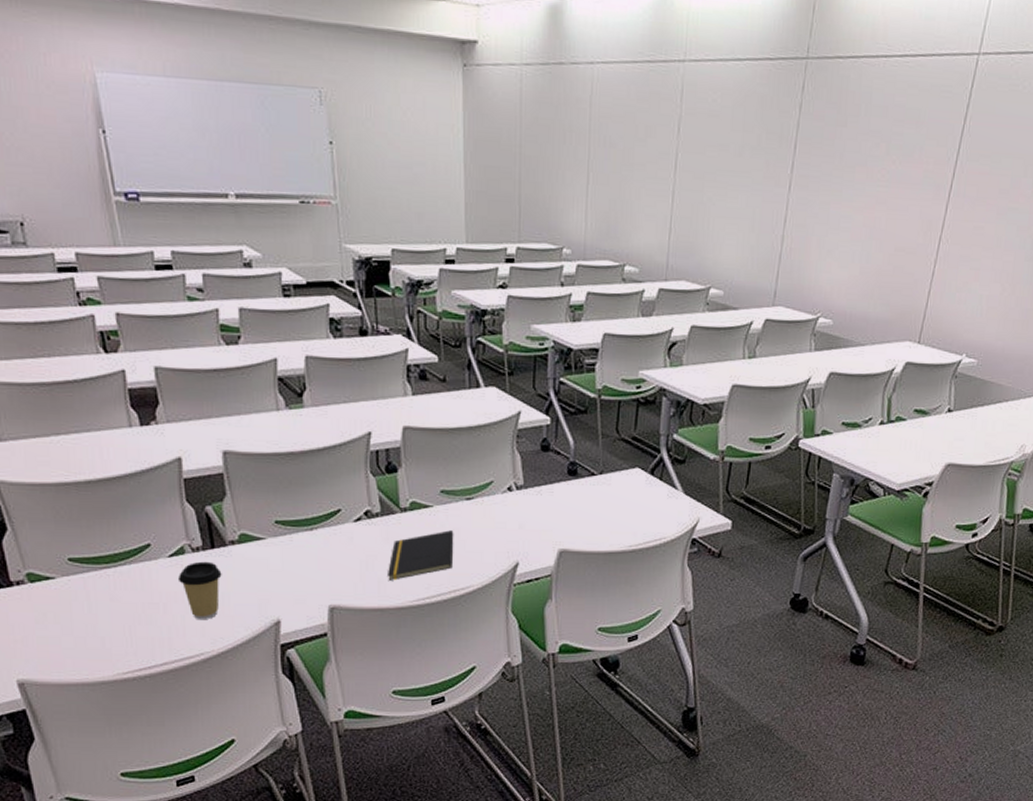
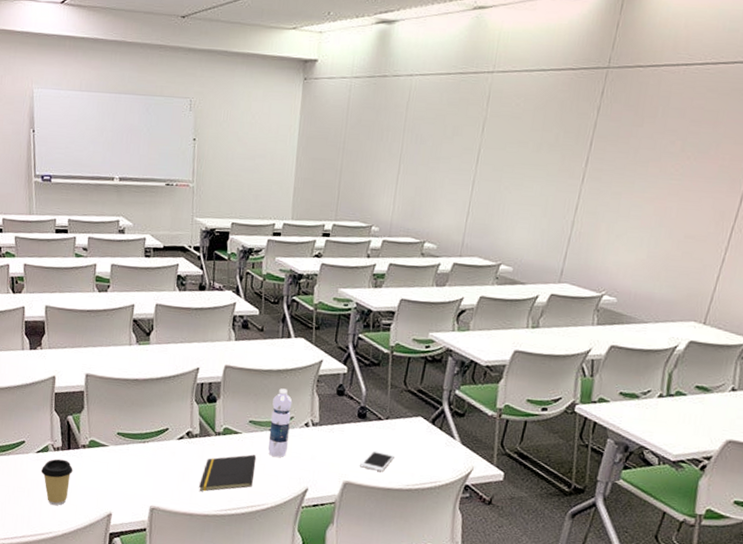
water bottle: none [466,449,490,530] -> present [267,388,293,457]
cell phone: none [576,511,613,534] -> present [360,450,394,472]

